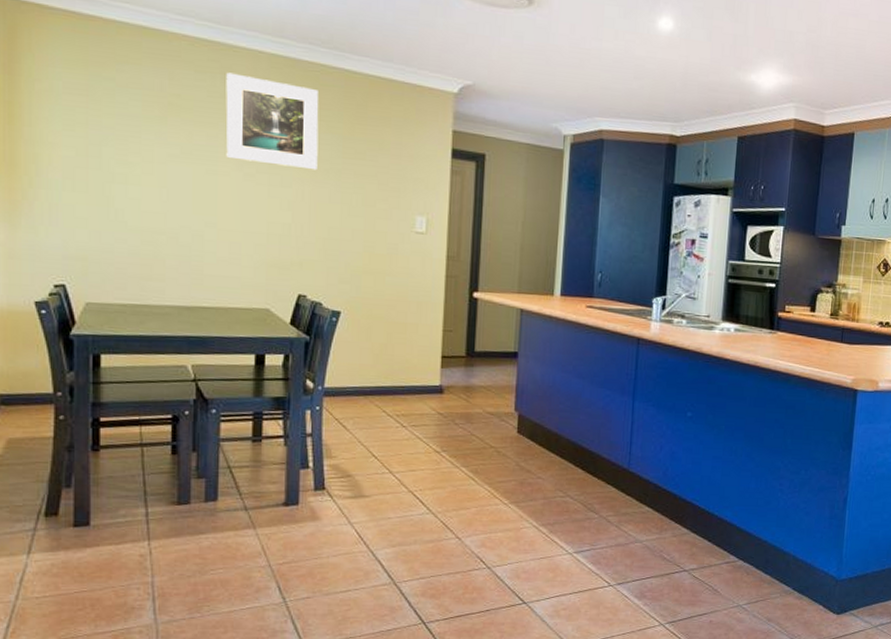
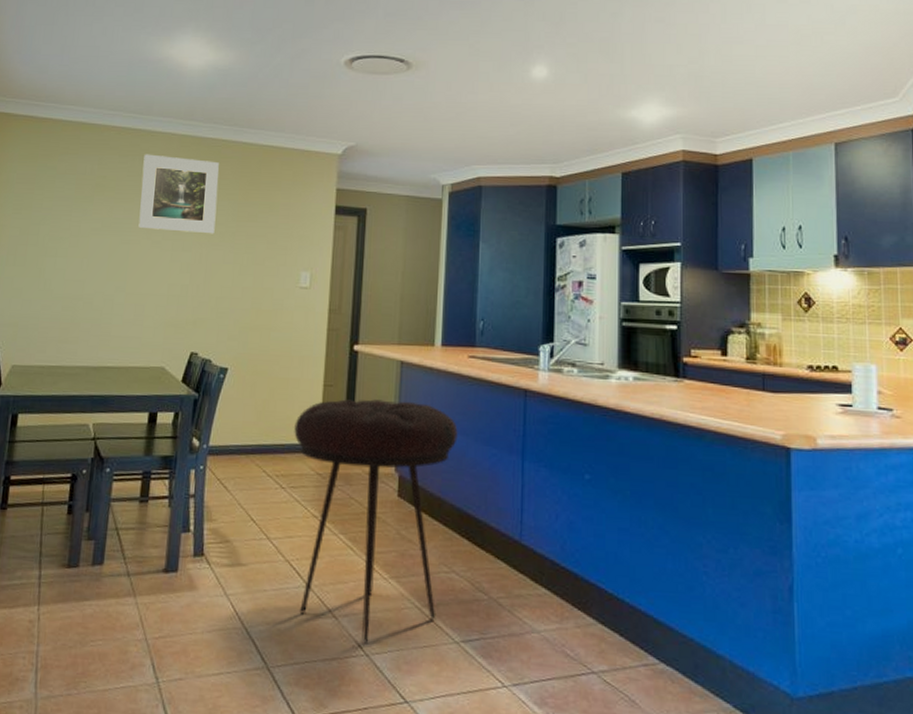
stool: none [414,344,575,558] -> present [294,399,458,643]

